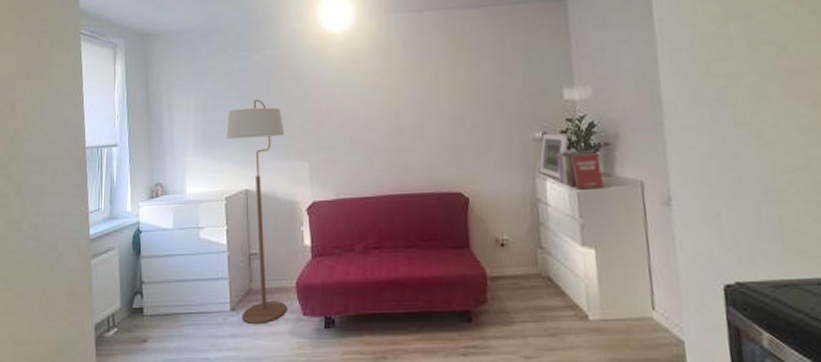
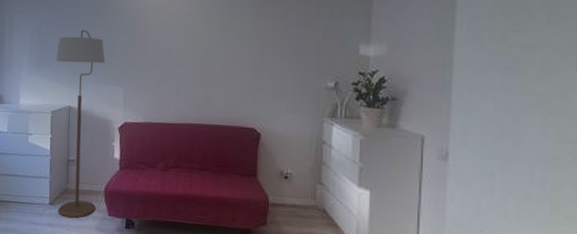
picture frame: present [539,133,569,179] -> none [328,83,359,125]
books: present [556,150,603,190] -> none [345,102,386,138]

